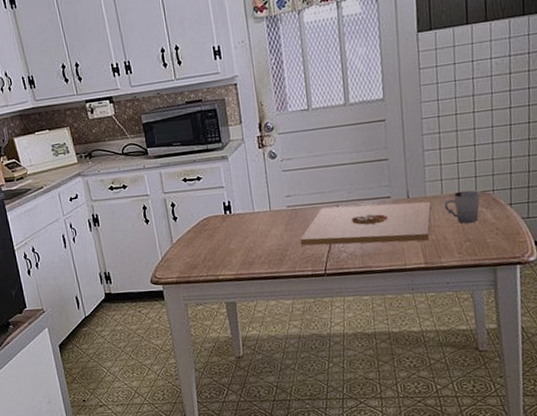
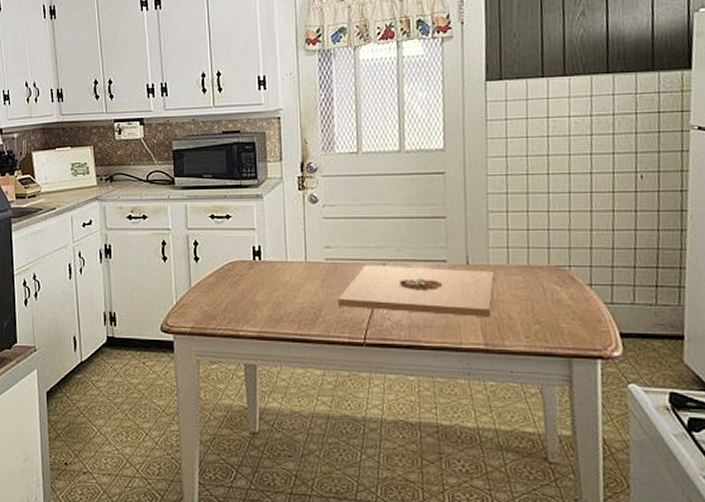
cup: present [444,190,480,224] -> none [510,263,554,303]

